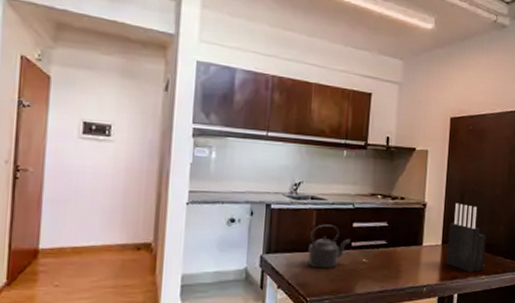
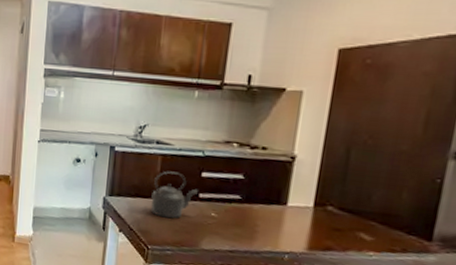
knife block: present [446,202,486,273] -> none [318,157,380,246]

